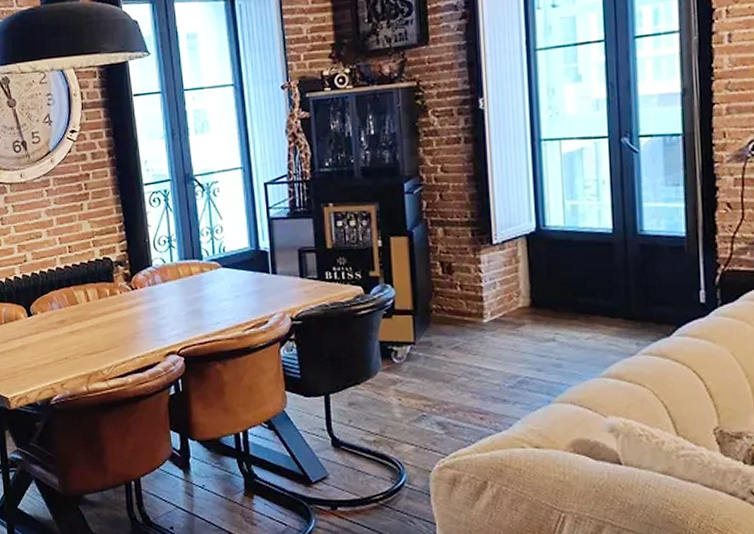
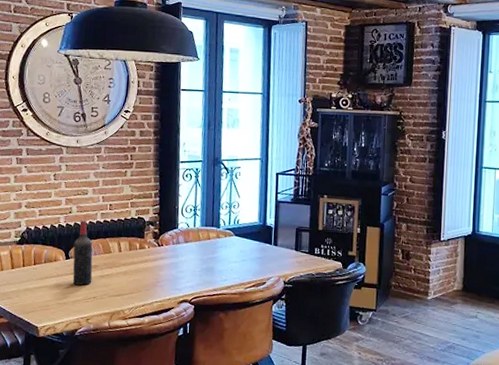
wine bottle: none [34,267,61,345] -> present [72,219,93,285]

